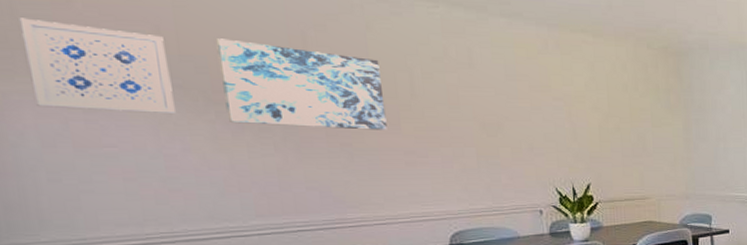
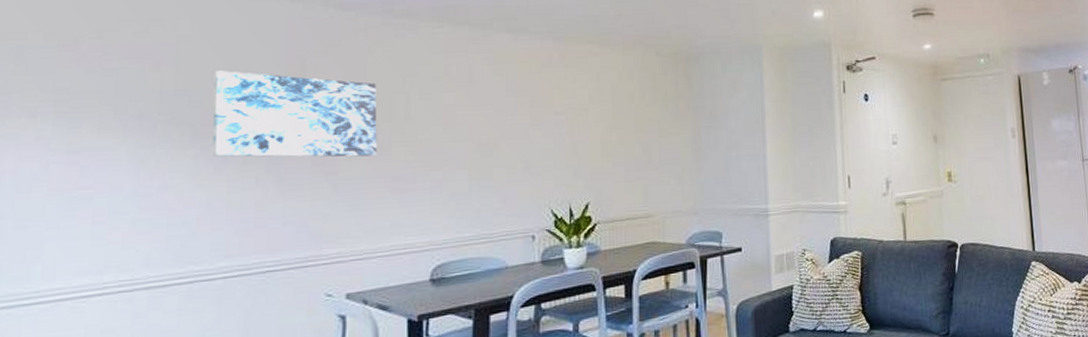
wall art: present [19,18,175,115] -> none [19,61,162,151]

